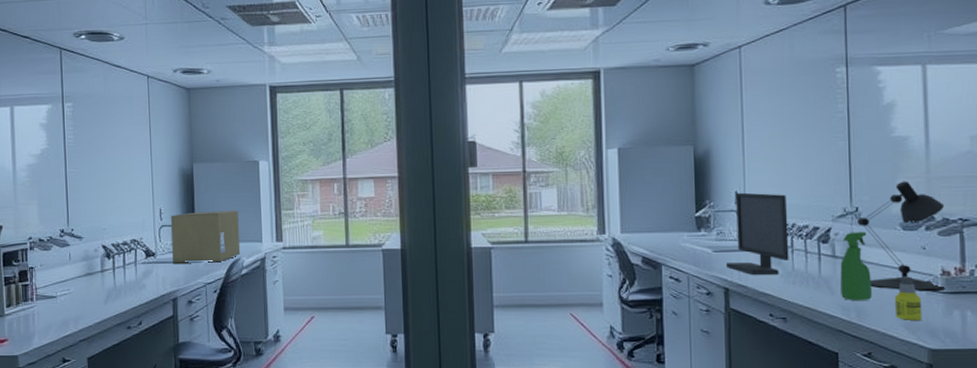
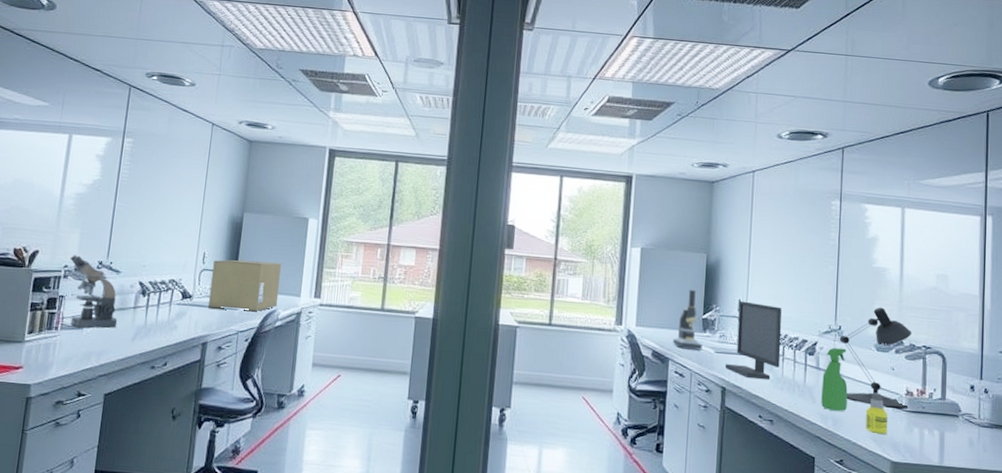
microscope: none [32,226,88,297] -> present [69,255,118,328]
microscope: none [664,187,698,252] -> present [673,290,702,351]

